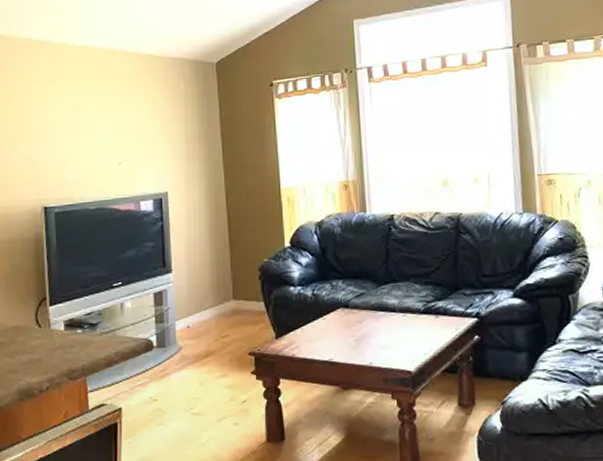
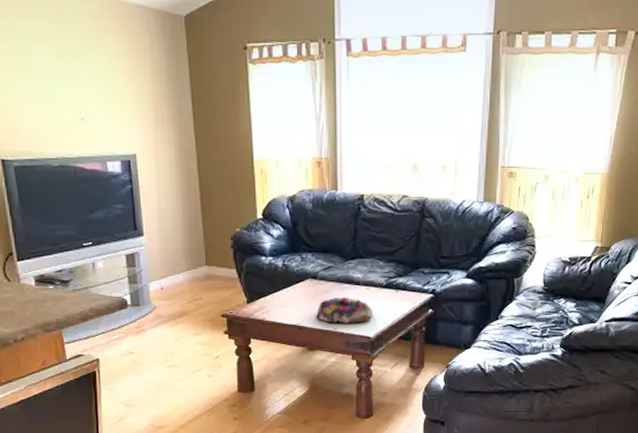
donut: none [350,326,412,357] -> present [316,296,373,323]

